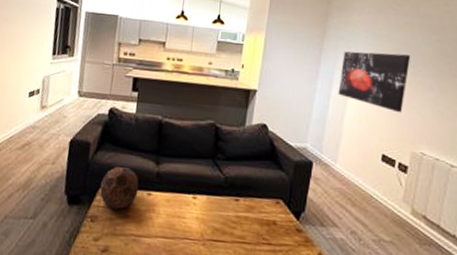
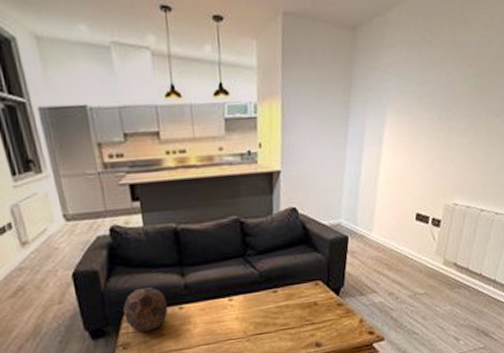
wall art: present [338,51,411,113] -> none [369,97,446,167]

